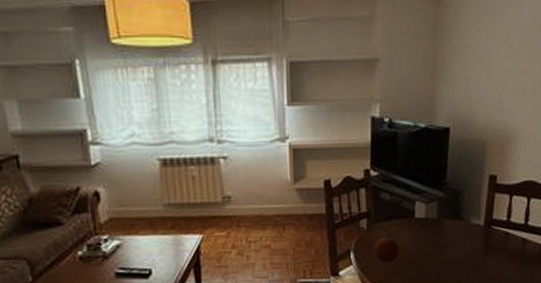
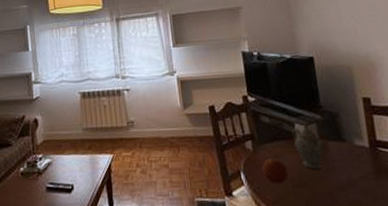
teapot: none [410,202,443,248] -> present [291,124,325,170]

